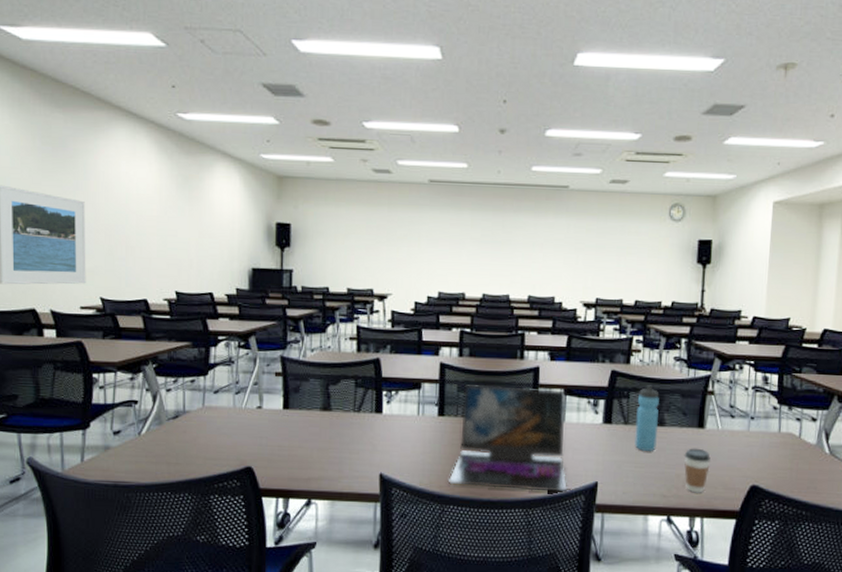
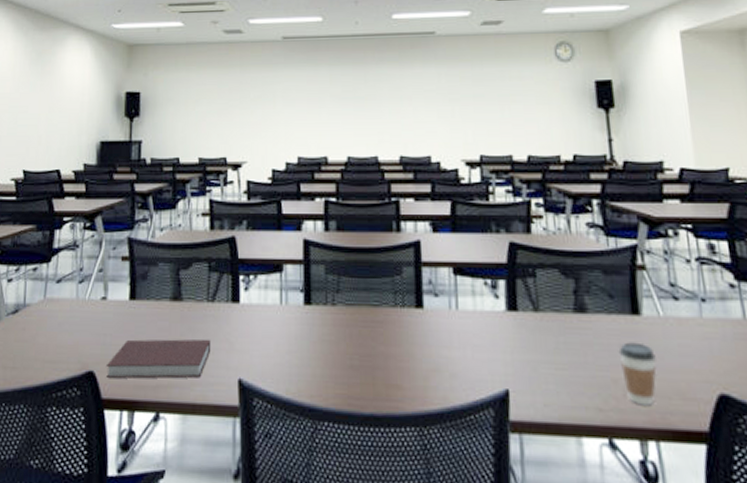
notebook: none [263,441,357,473] -> present [106,338,212,379]
laptop: present [448,385,568,492] -> none [319,265,471,404]
water bottle: present [635,385,659,452] -> none [546,259,580,348]

